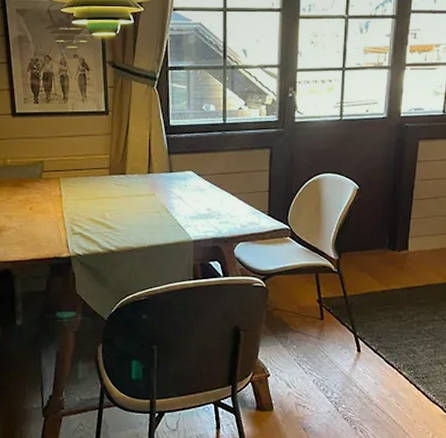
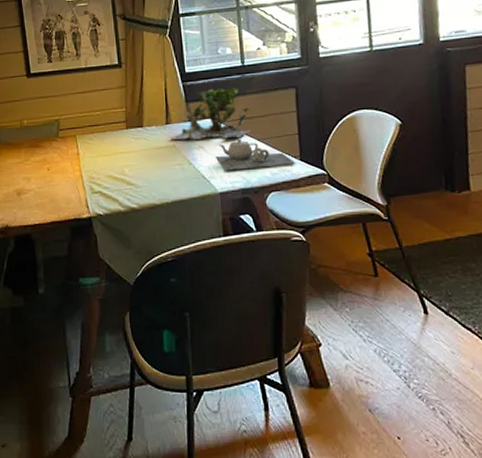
plant: none [151,143,227,192] -> present [170,87,251,140]
teapot: none [192,192,264,221] -> present [216,138,296,171]

